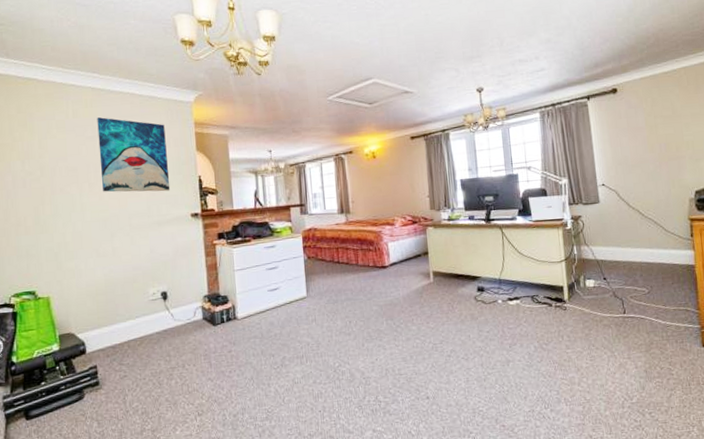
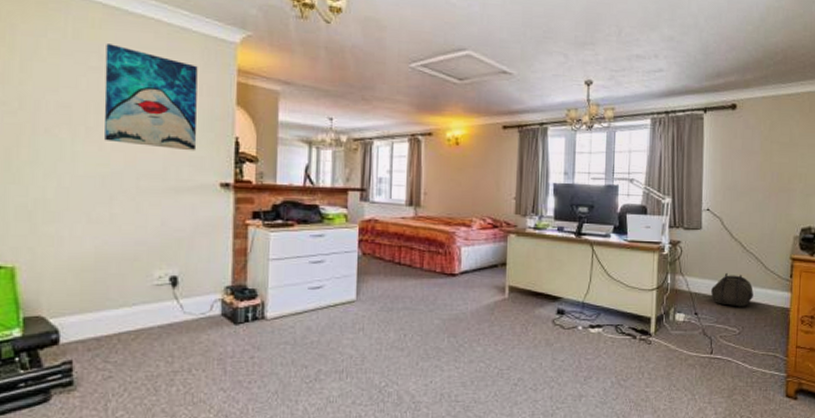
backpack: none [615,238,657,269] -> present [710,272,753,307]

